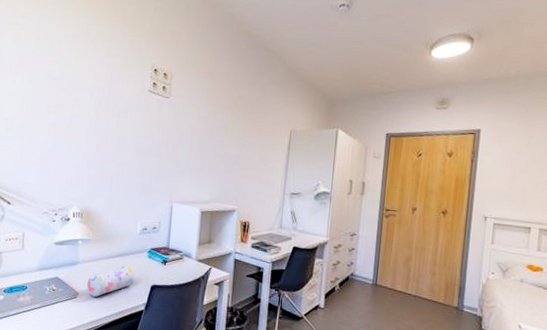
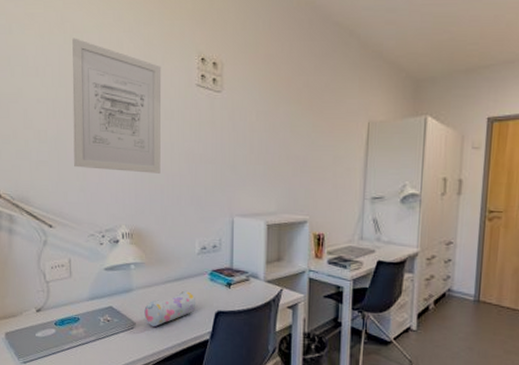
wall art: none [36,44,120,163] -> present [72,38,162,174]

